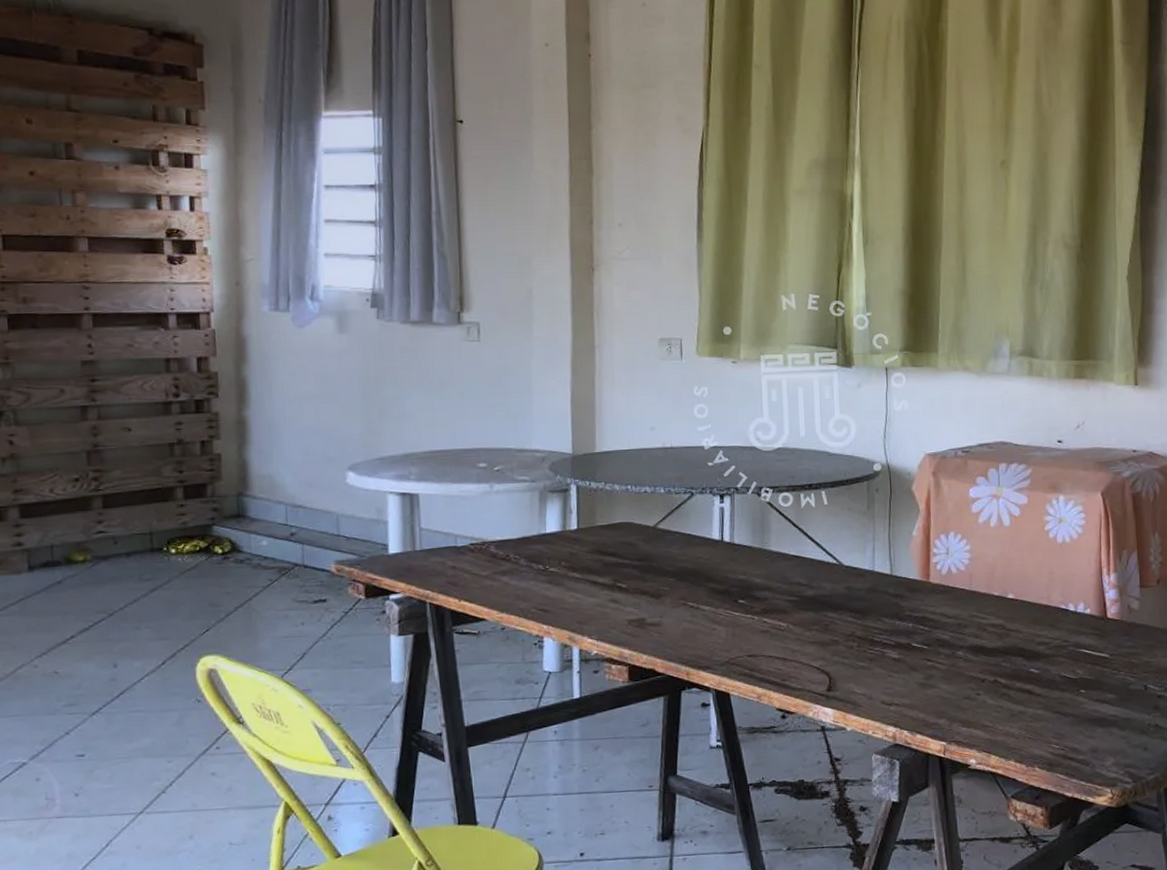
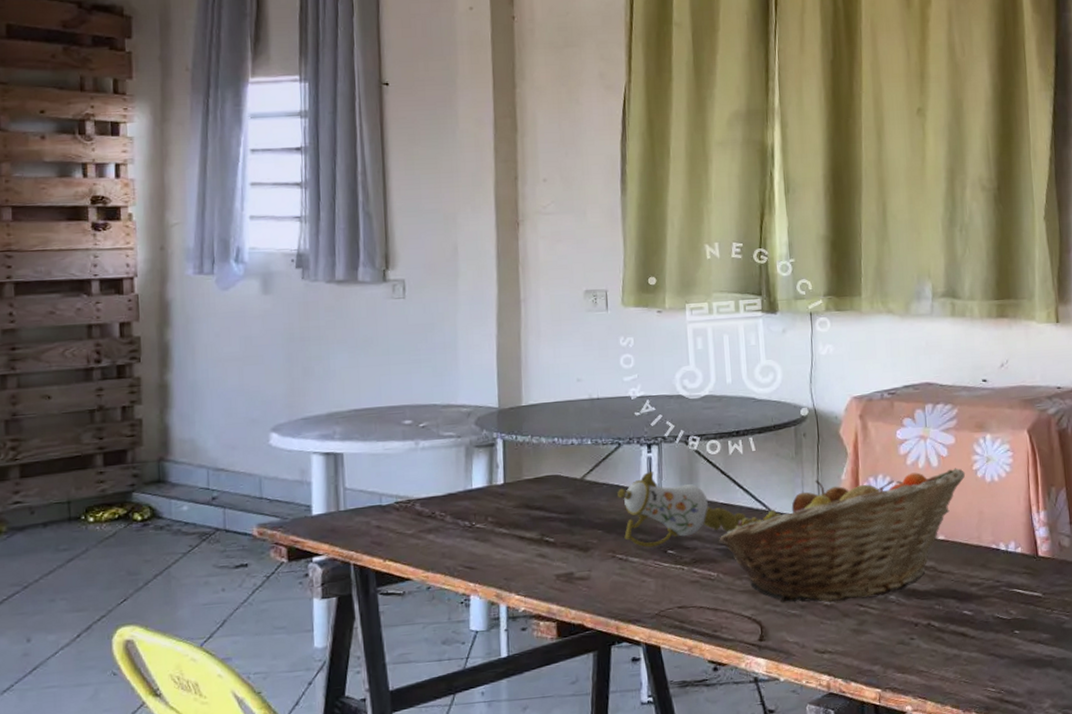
teapot: none [690,522,816,596] -> present [617,472,746,548]
fruit basket: none [789,528,1037,657] -> present [719,468,966,603]

